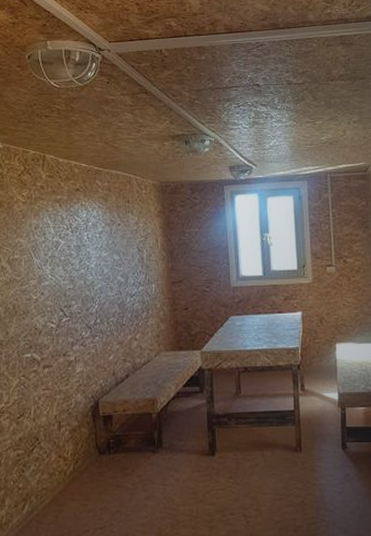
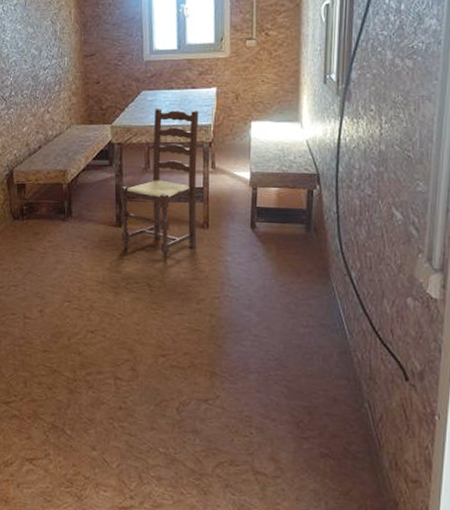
dining chair: none [211,332,291,488] -> present [119,108,199,261]

